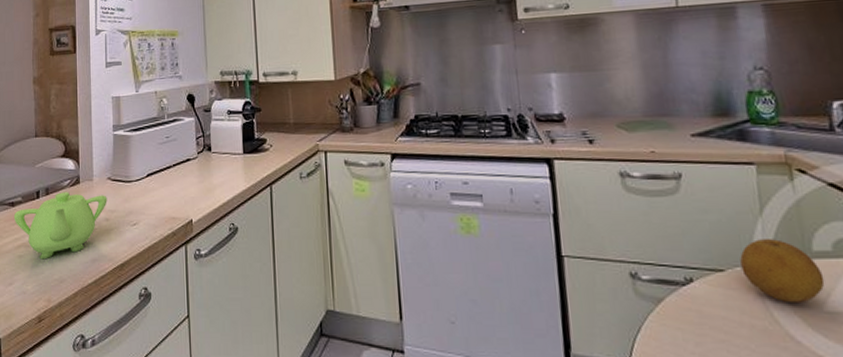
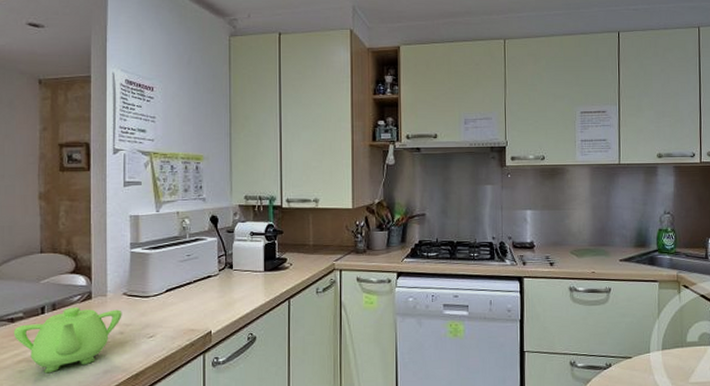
fruit: present [740,239,825,304] -> none [642,334,692,378]

